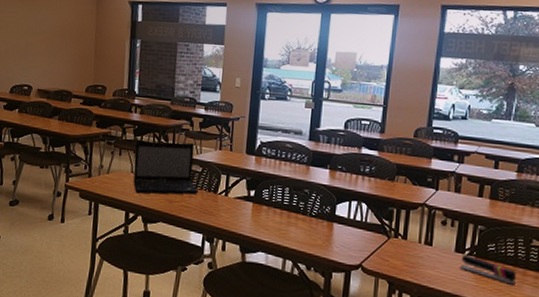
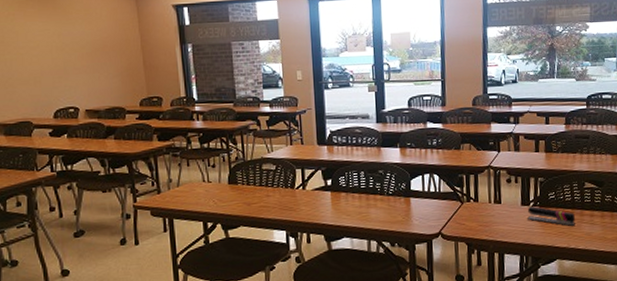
laptop: present [133,140,198,195] -> none [203,142,275,202]

